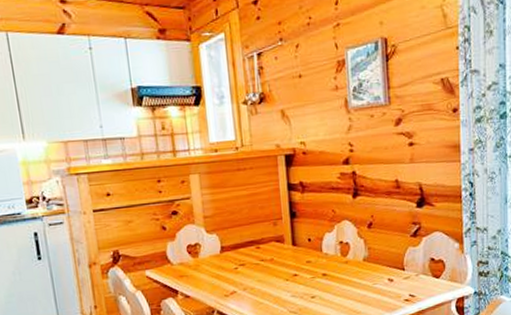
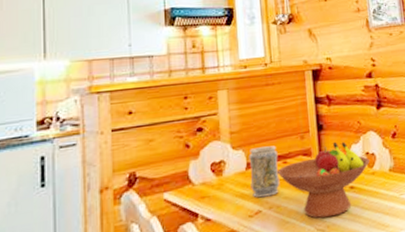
vase: none [222,231,254,280] -> present [249,145,280,198]
fruit bowl: none [251,229,343,302] -> present [278,141,370,218]

